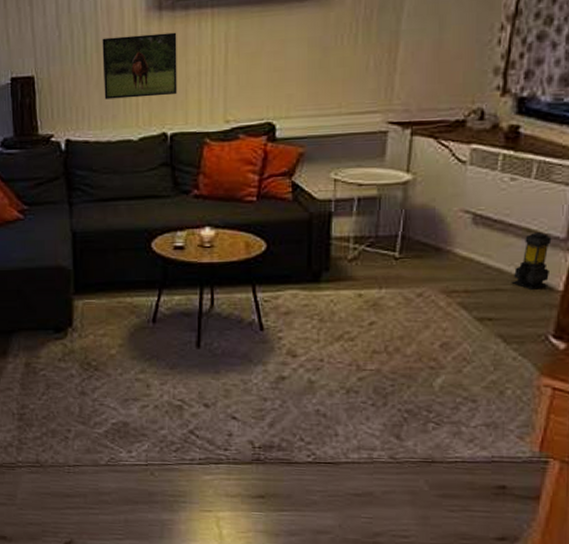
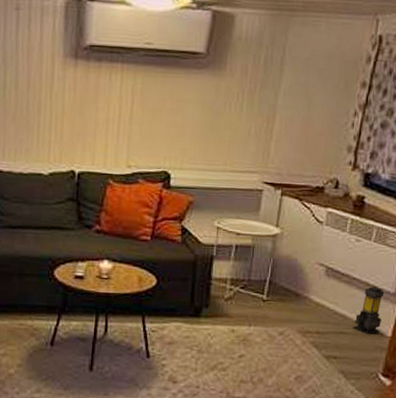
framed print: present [102,32,177,100] -> none [19,77,90,137]

